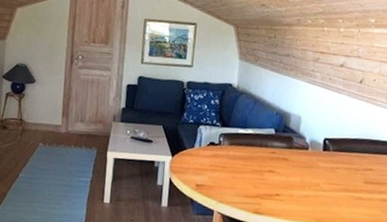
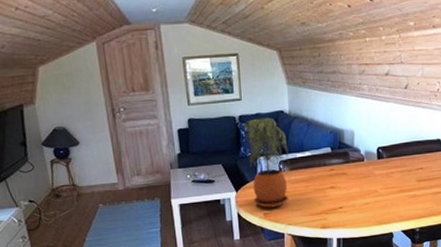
potted plant: none [188,87,231,181] -> present [244,117,290,208]

